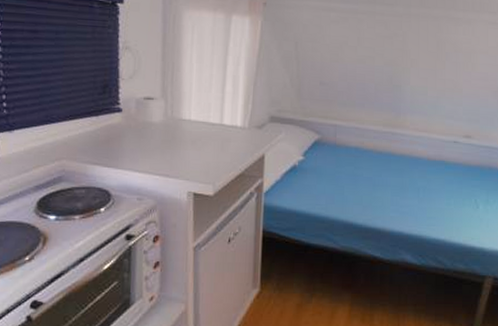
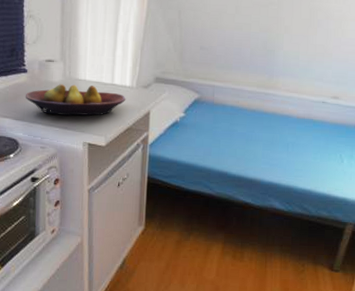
fruit bowl: none [119,125,237,162] -> present [25,84,126,116]

